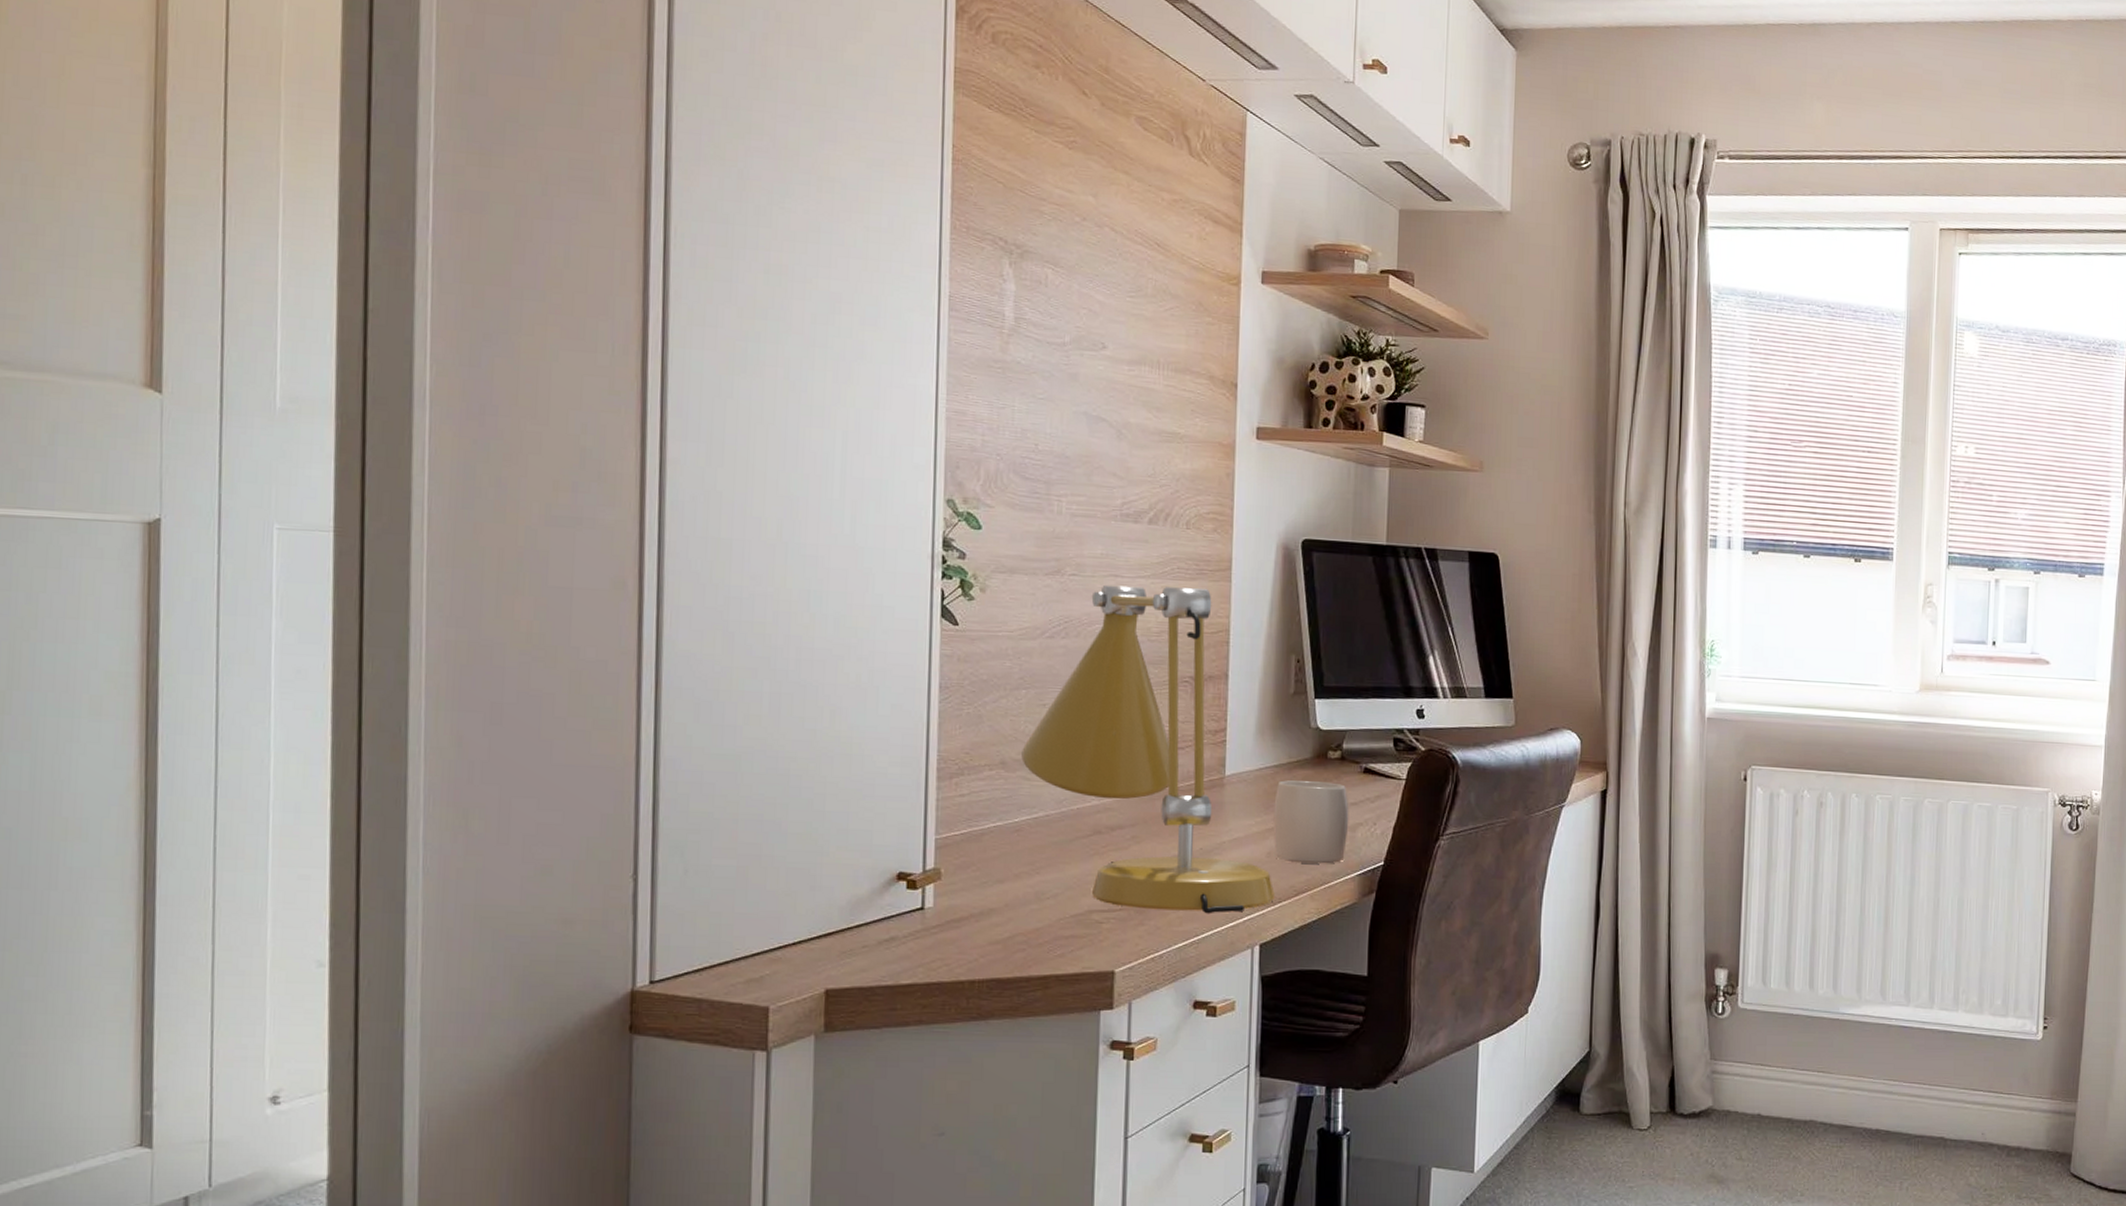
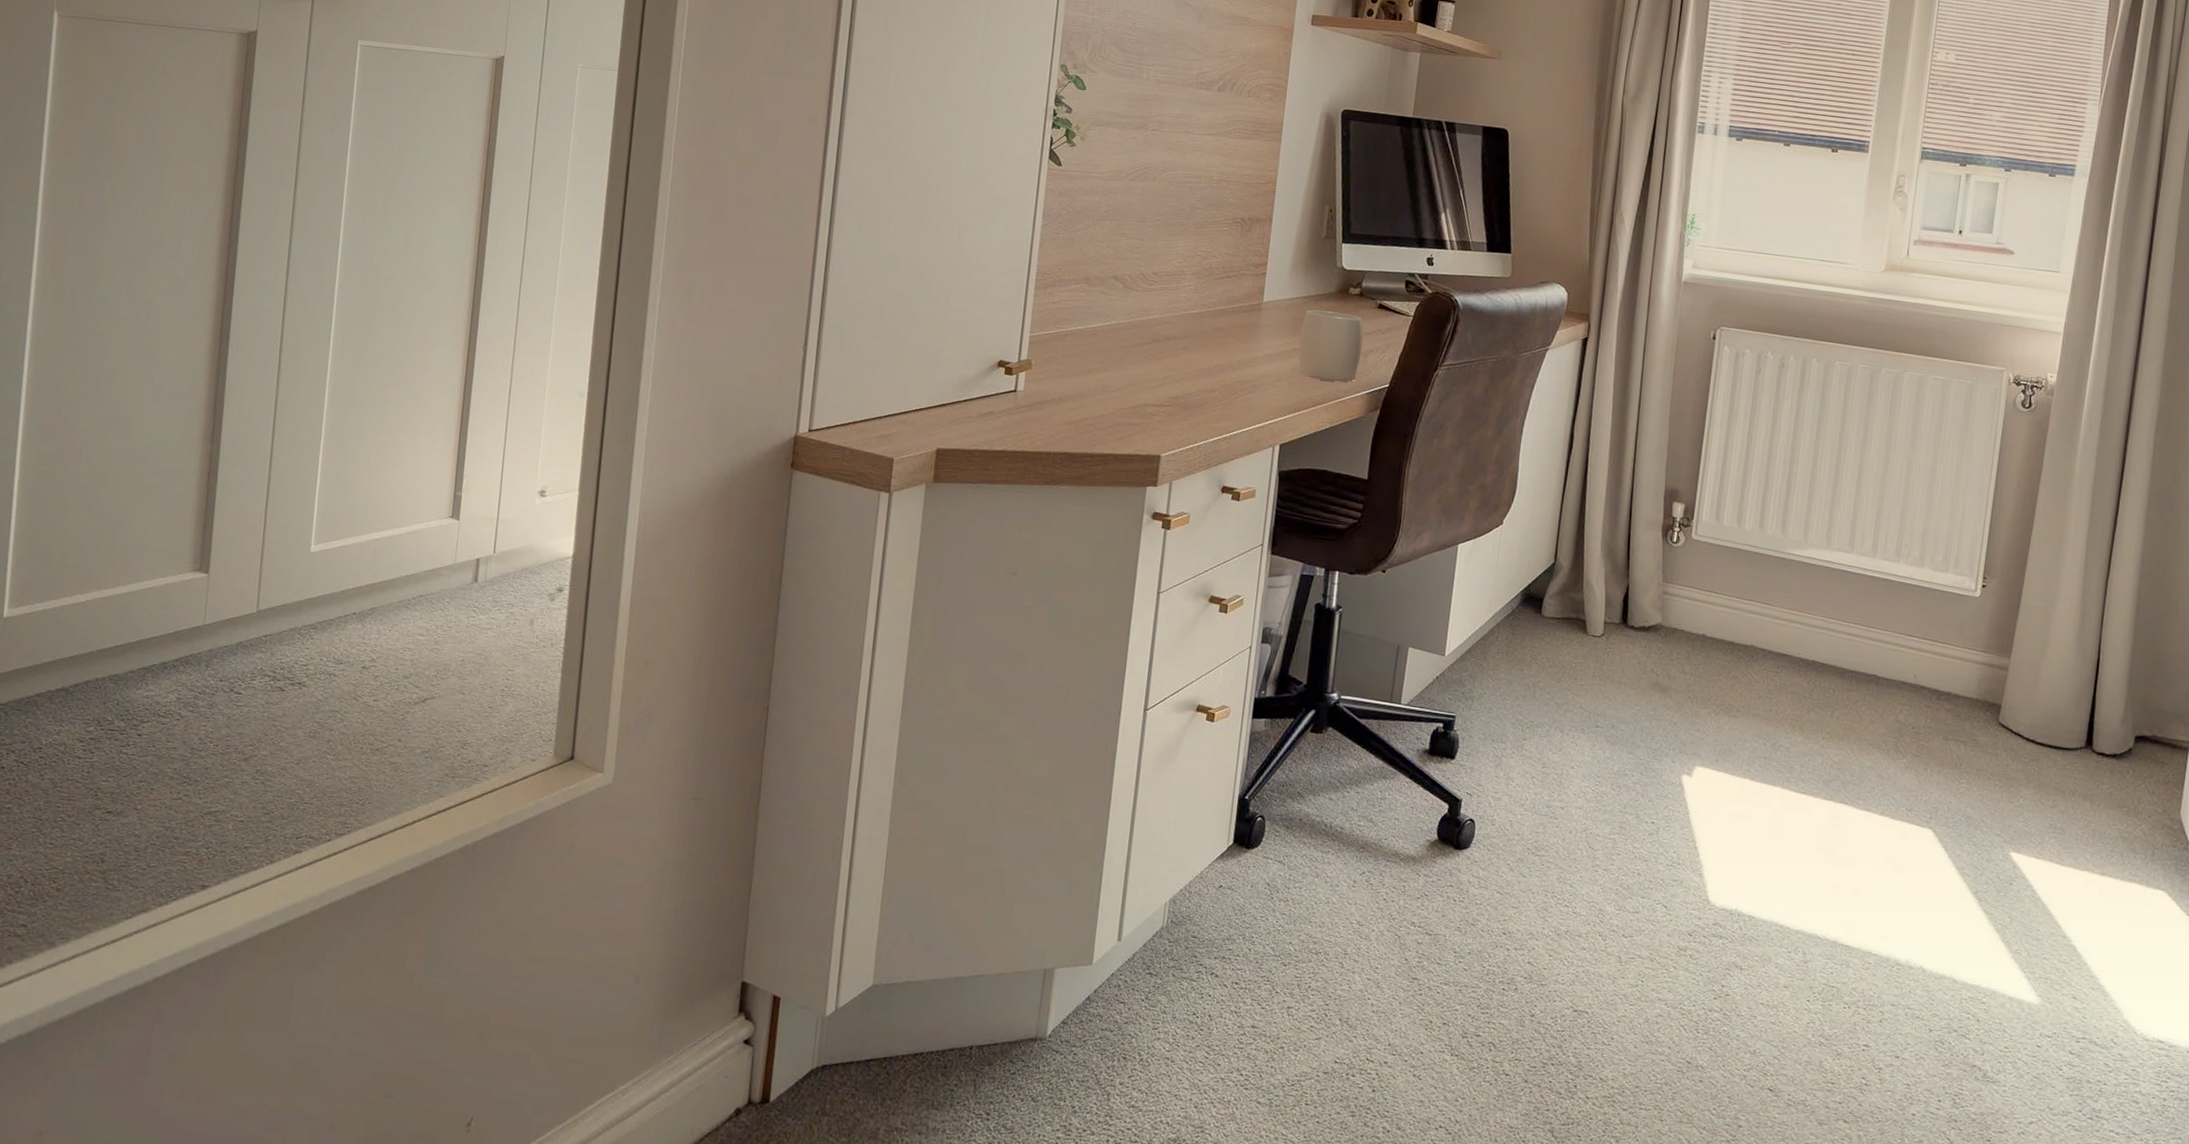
table lamp: present [1021,584,1275,914] -> none [1101,139,1296,416]

